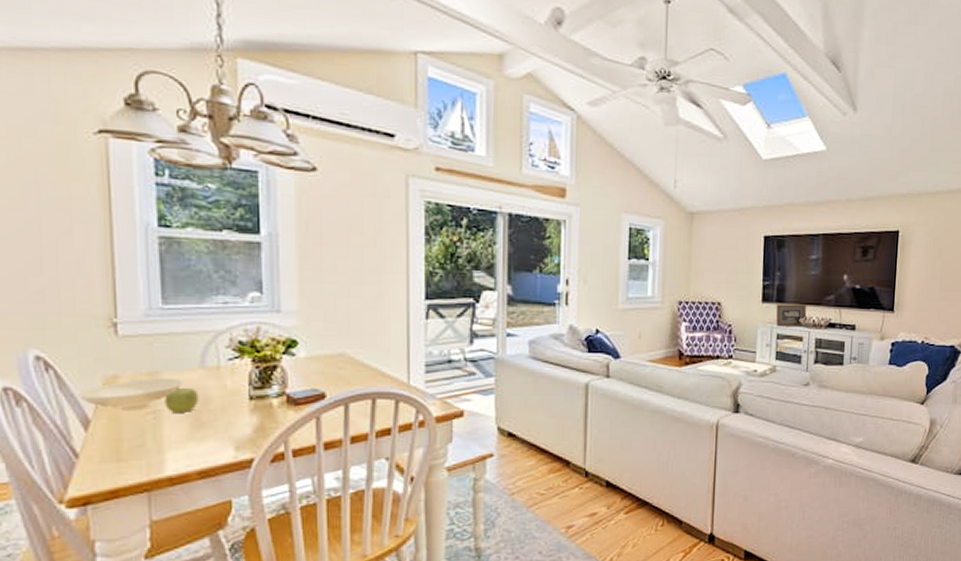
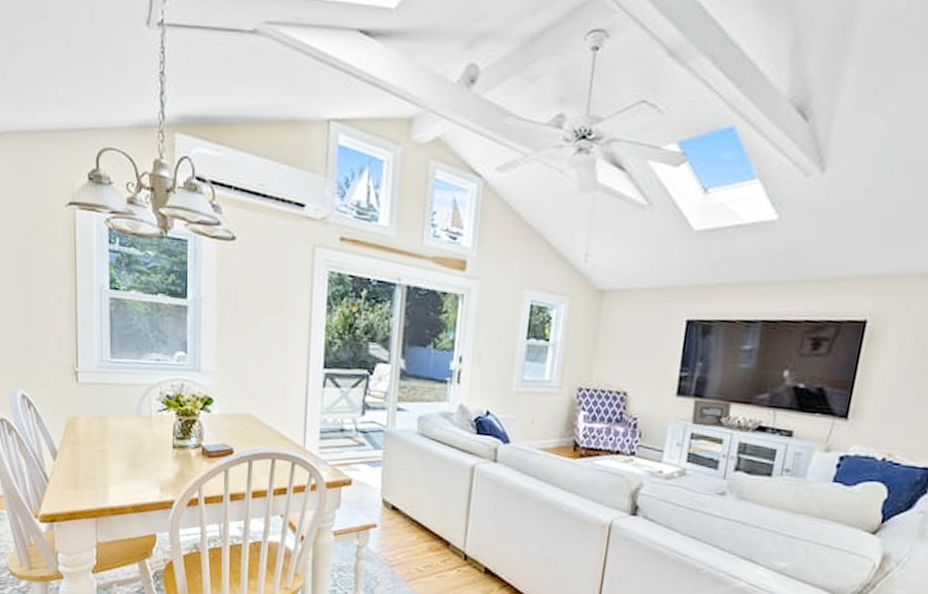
bowl: present [78,377,184,411] -> none [50,421,124,448]
fruit: present [164,387,199,414] -> none [110,431,135,454]

